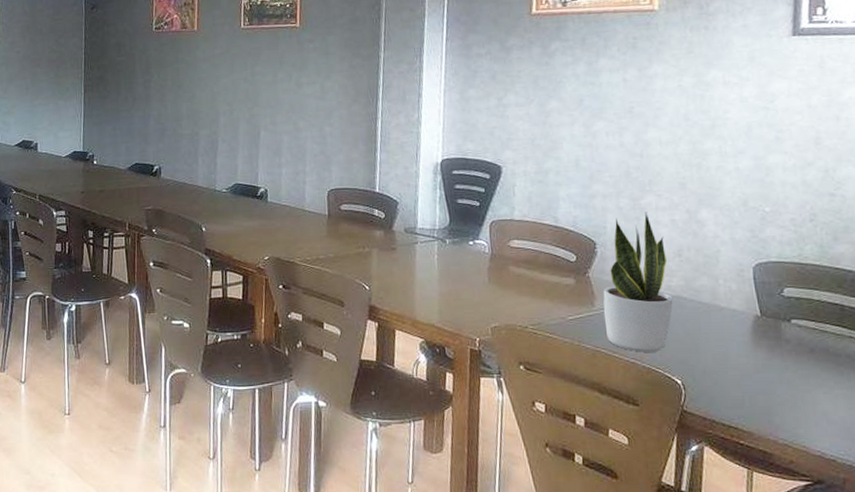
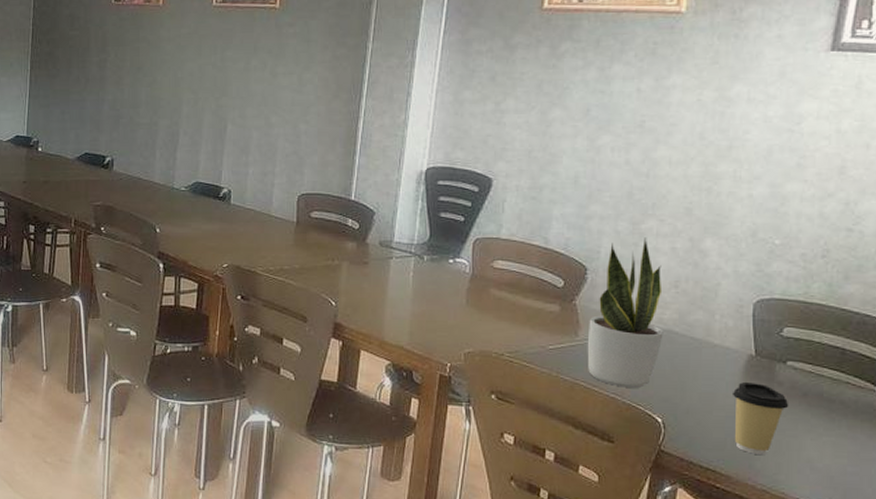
coffee cup: none [743,342,799,410] -> present [731,382,789,454]

